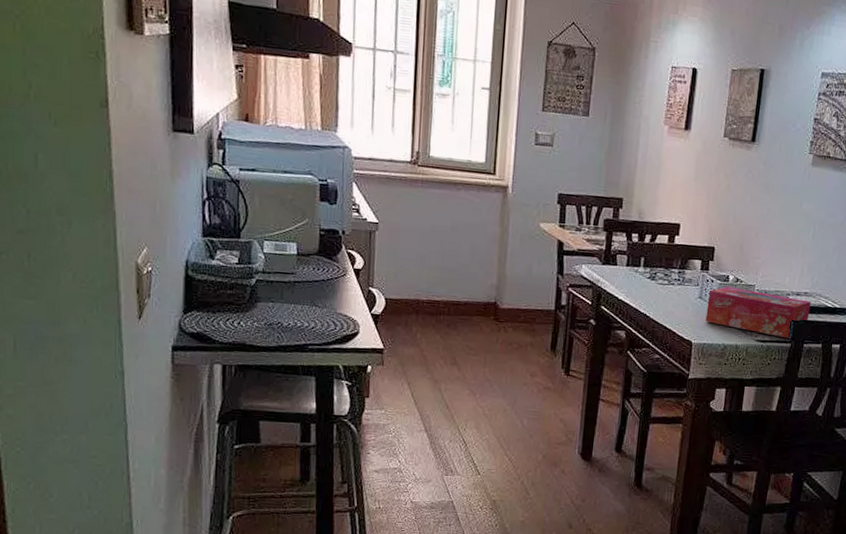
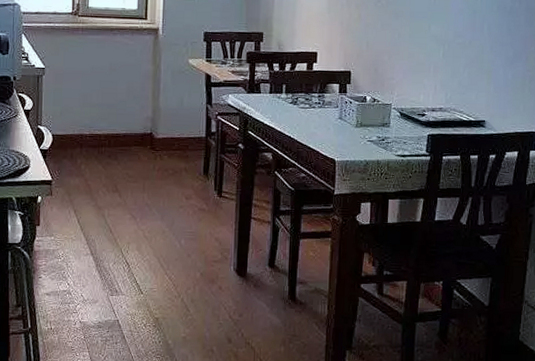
tissue box: present [705,286,811,339] -> none [347,106,447,153]

